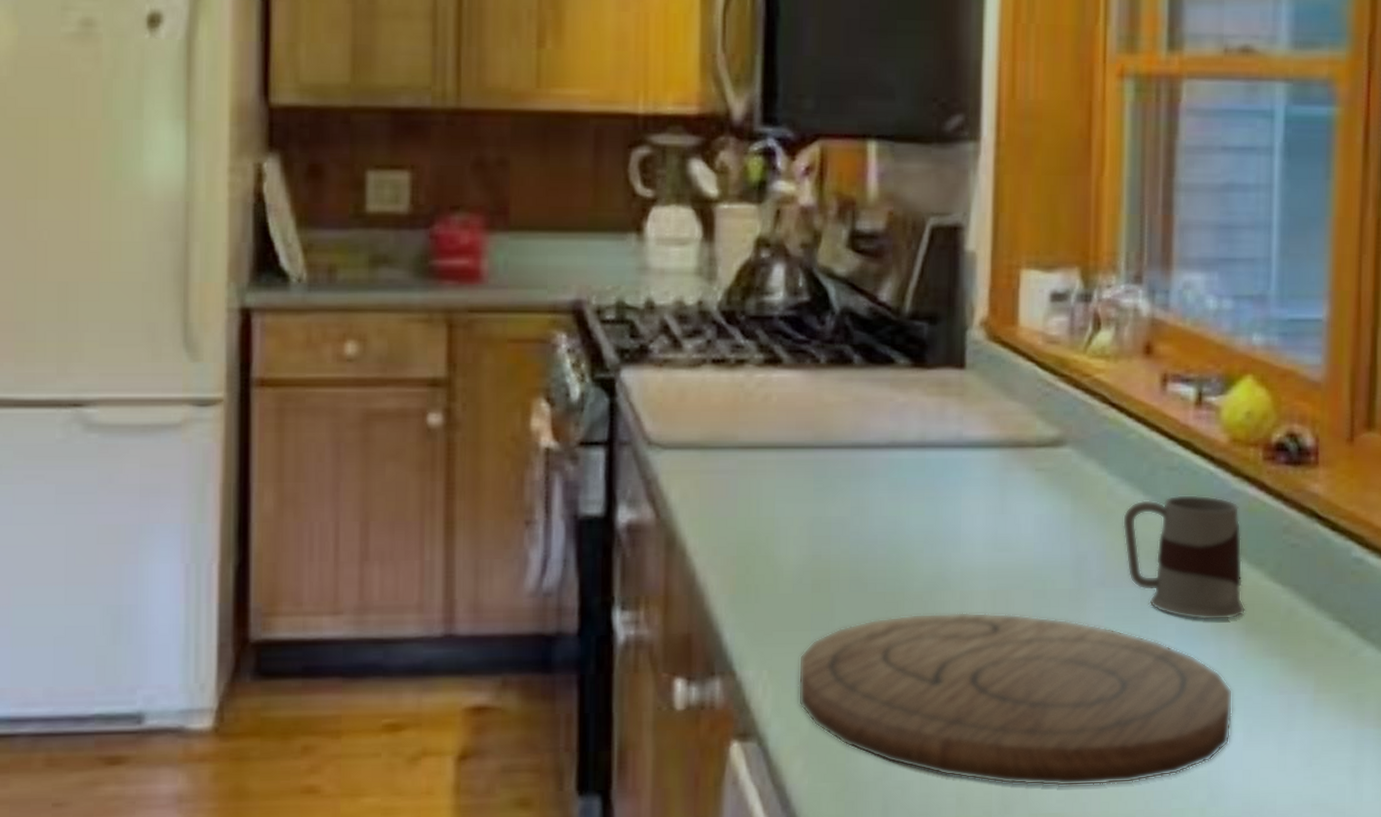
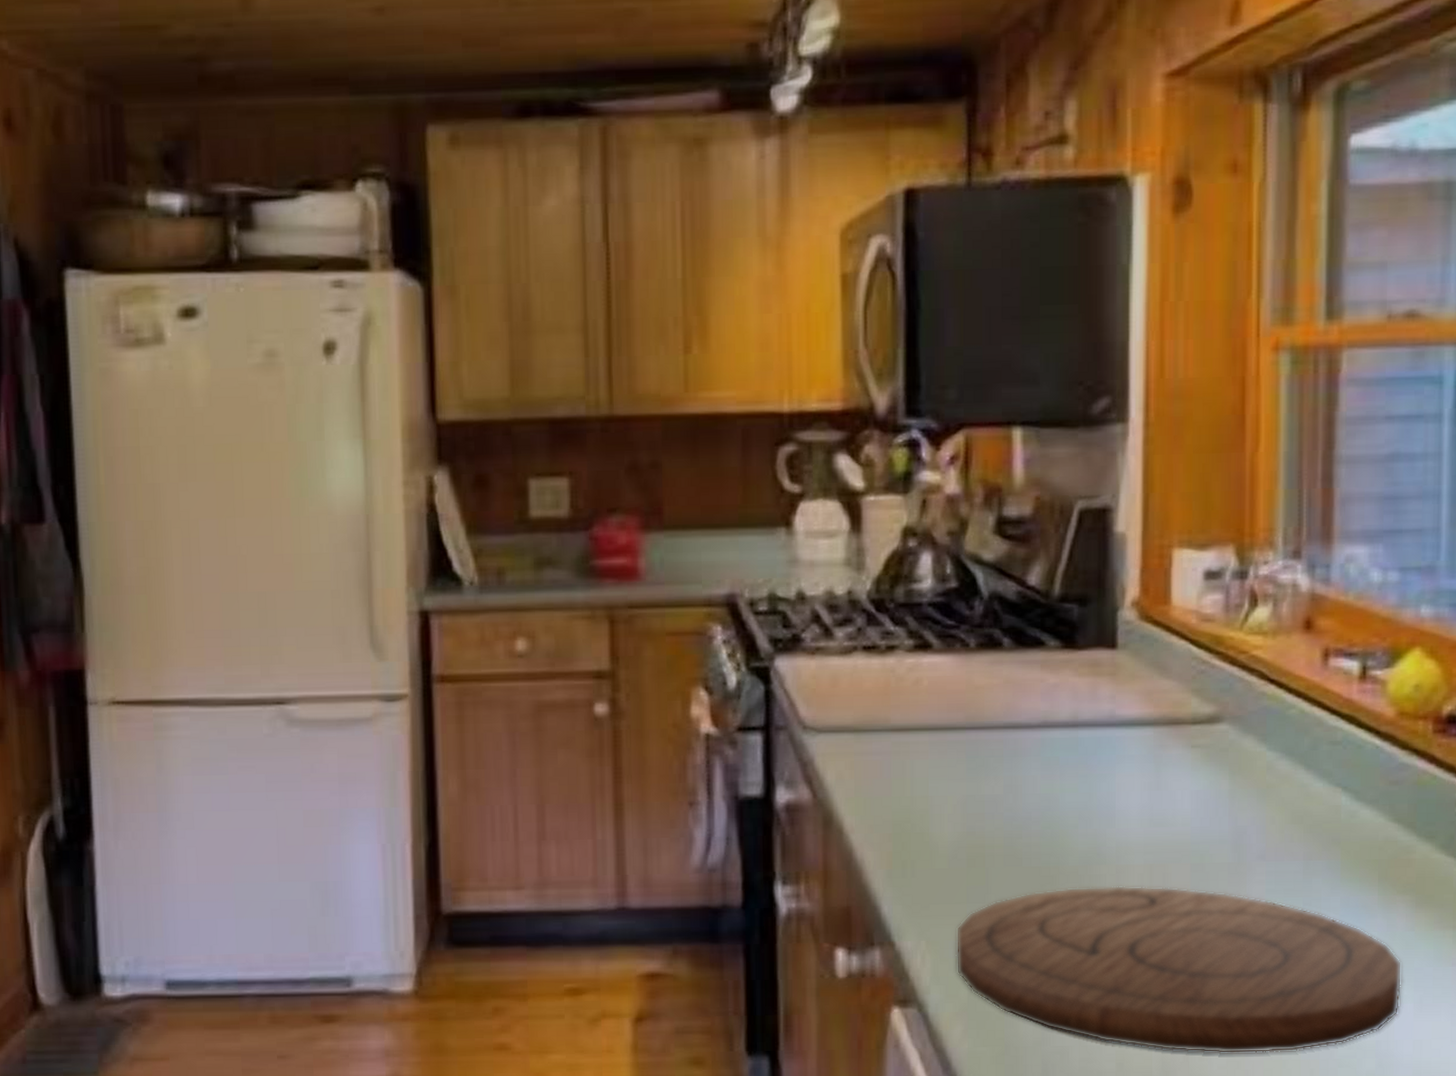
mug: present [1122,494,1245,621] -> none [1283,768,1415,894]

